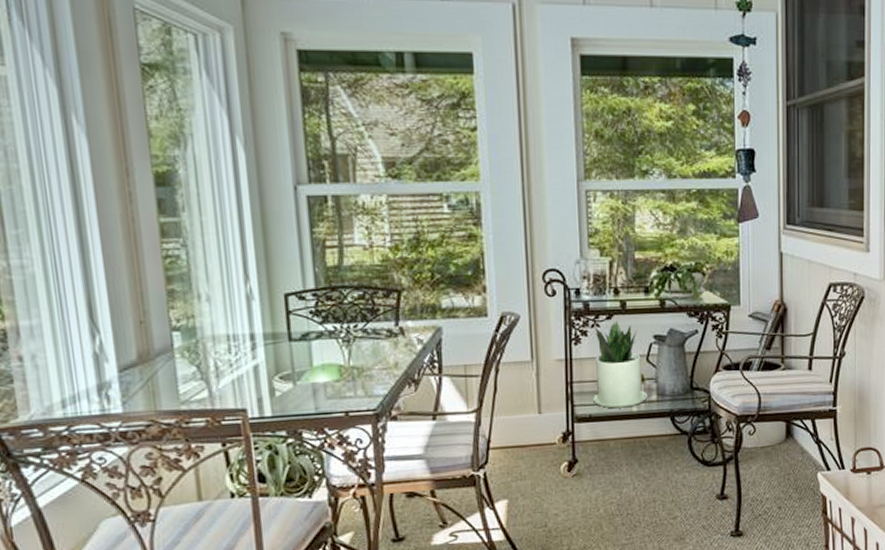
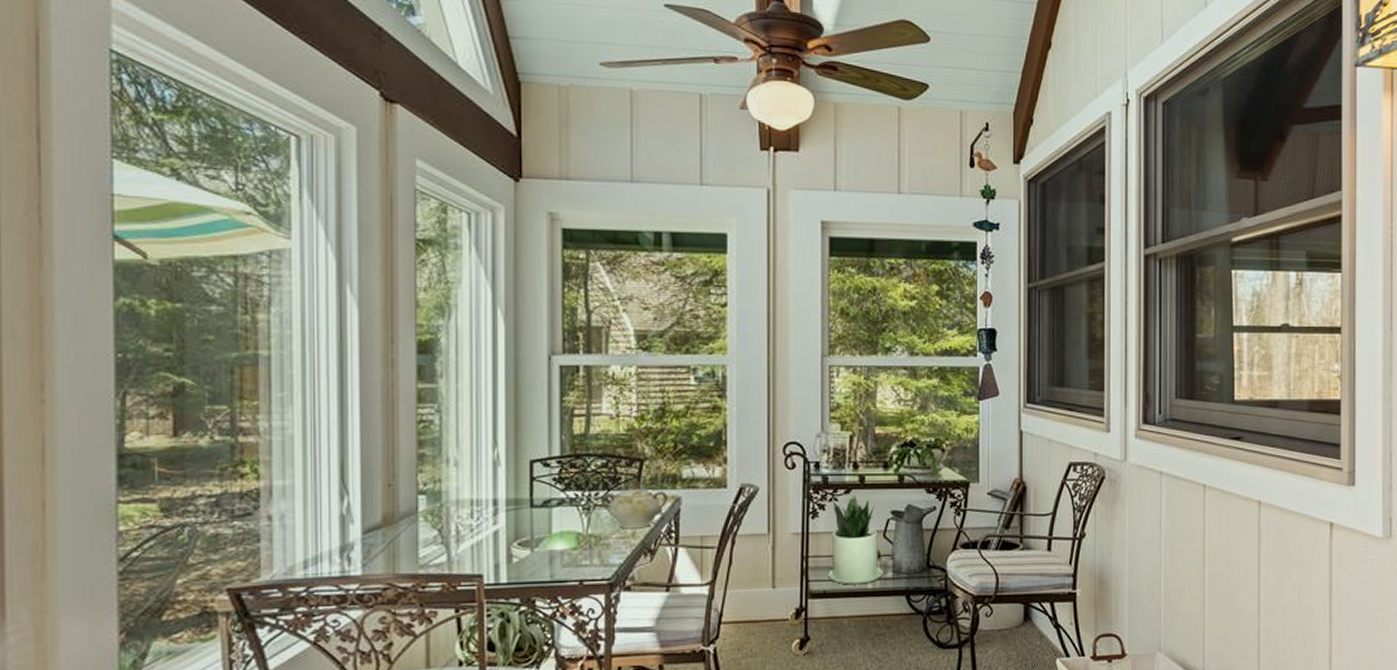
sugar bowl: none [360,309,429,360] -> present [601,478,668,529]

